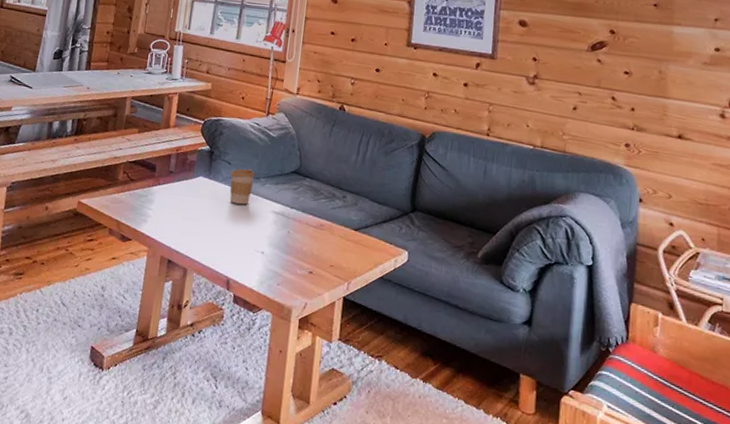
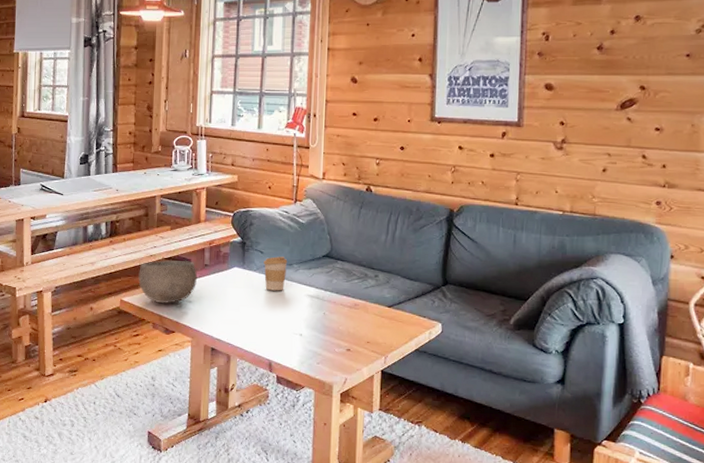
bowl: none [99,163,161,209] -> present [138,259,197,303]

